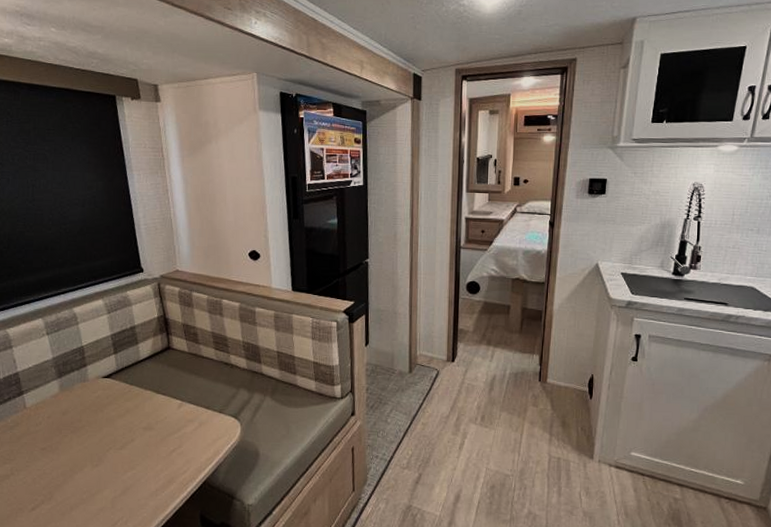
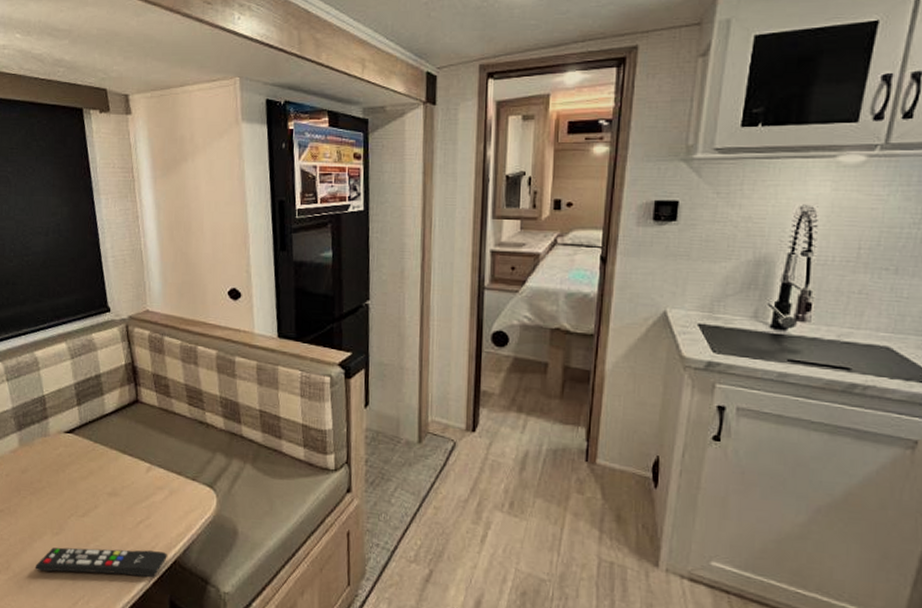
remote control: none [76,474,198,499] -> present [35,547,167,578]

